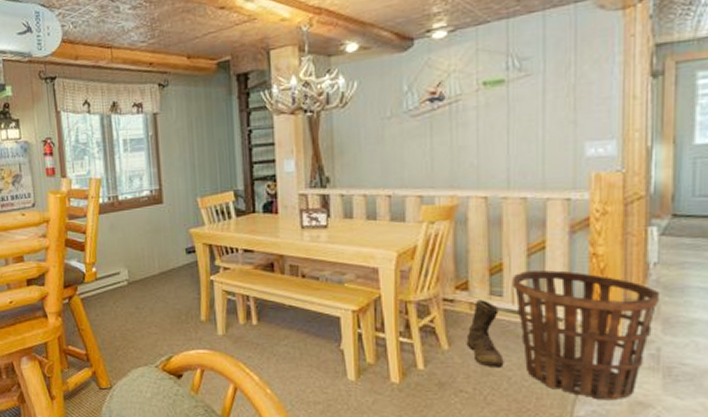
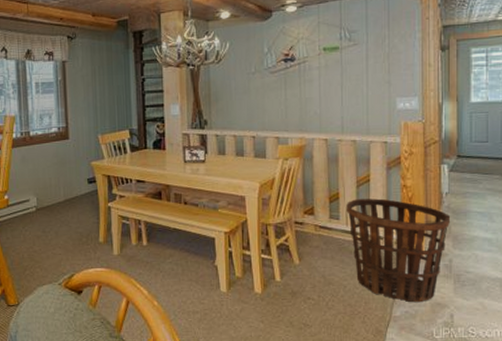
boot: present [466,300,504,369] -> none [312,223,341,279]

